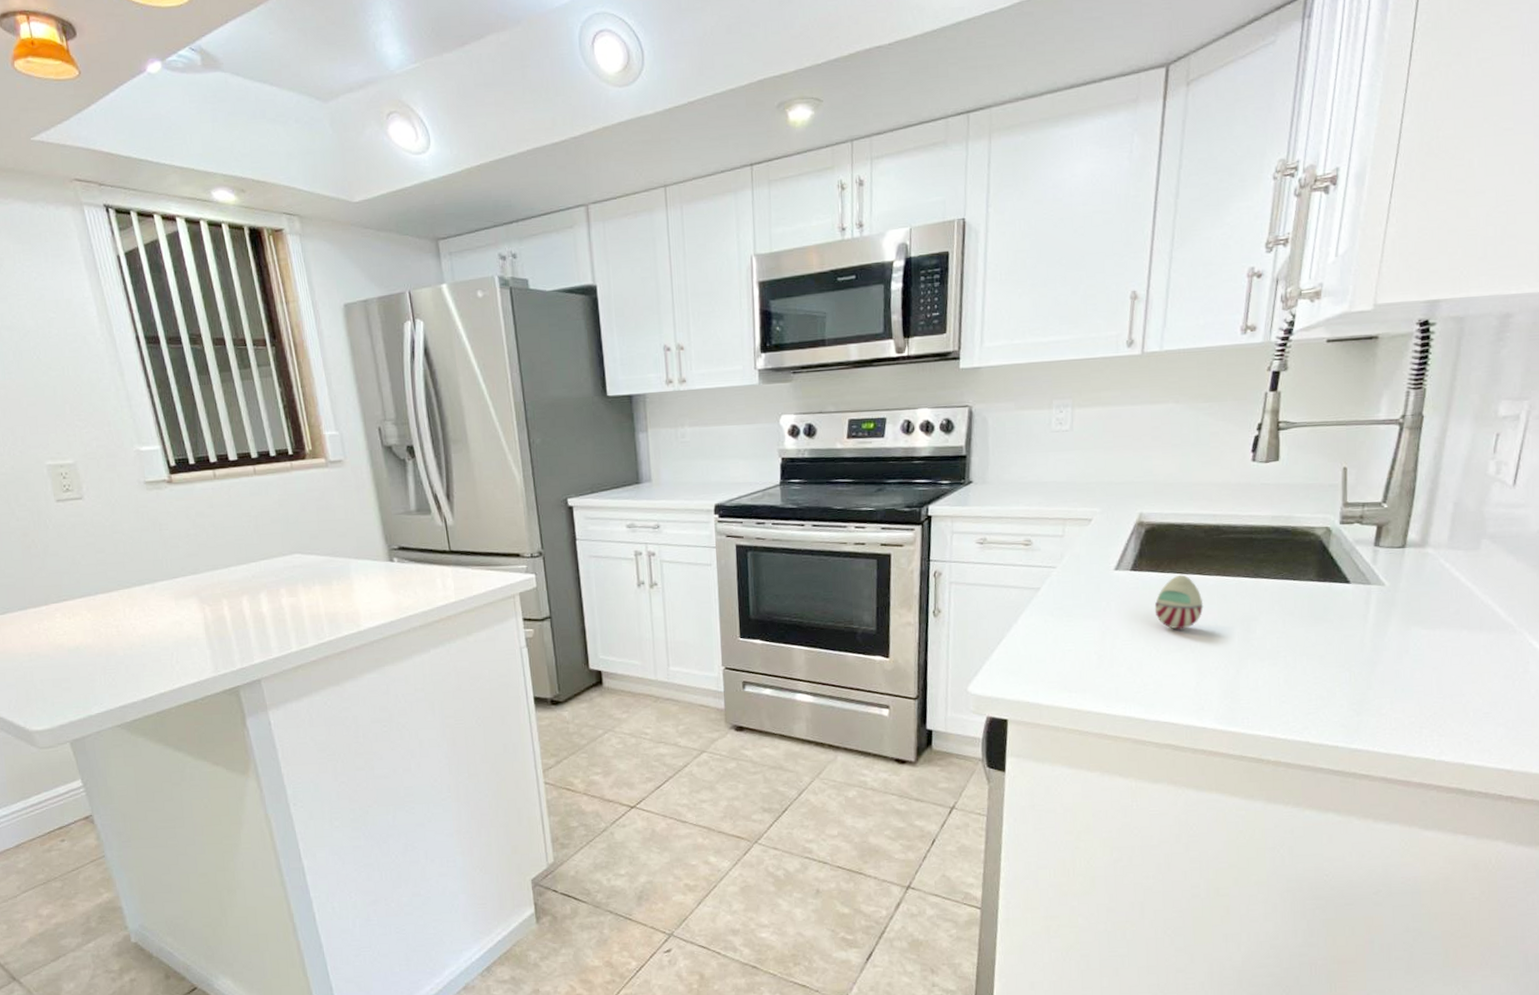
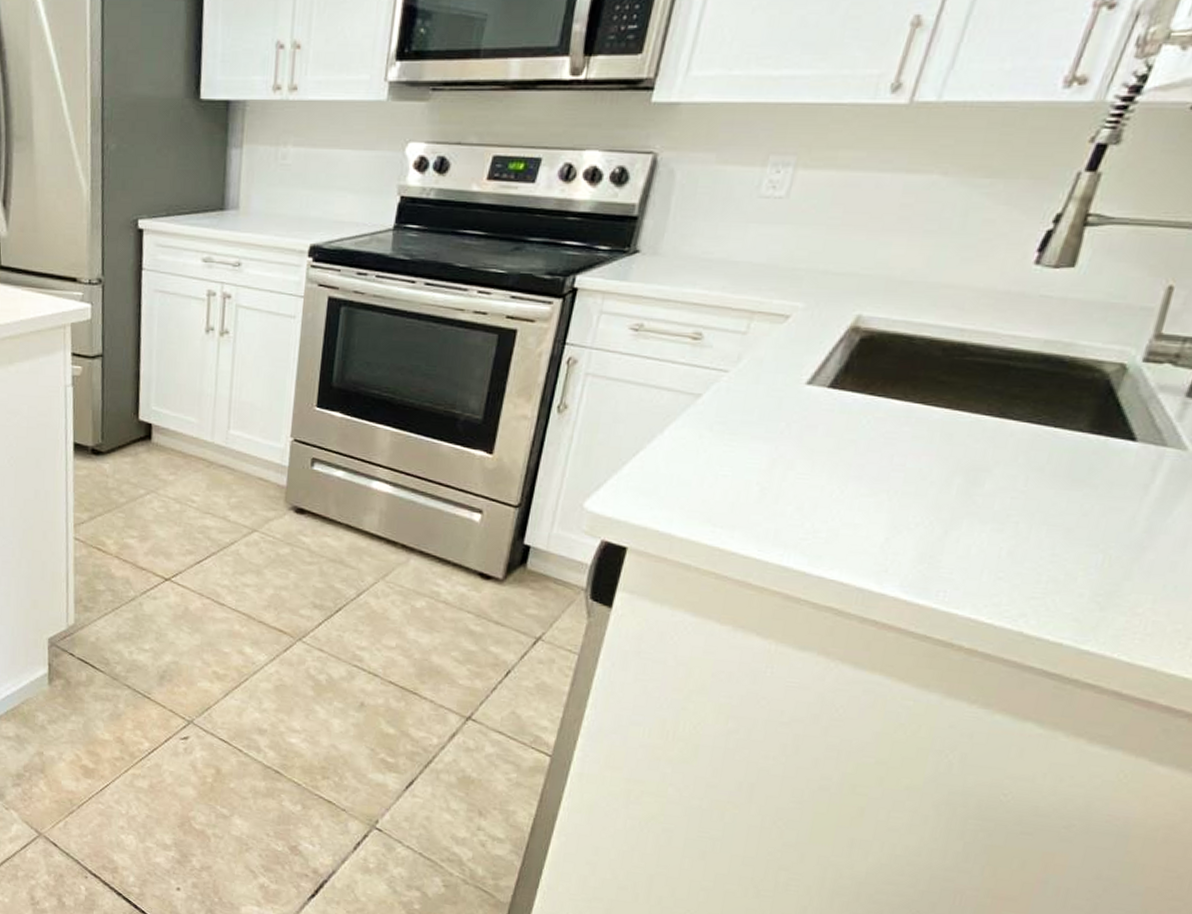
decorative egg: present [1154,574,1204,630] -> none [849,400,919,470]

